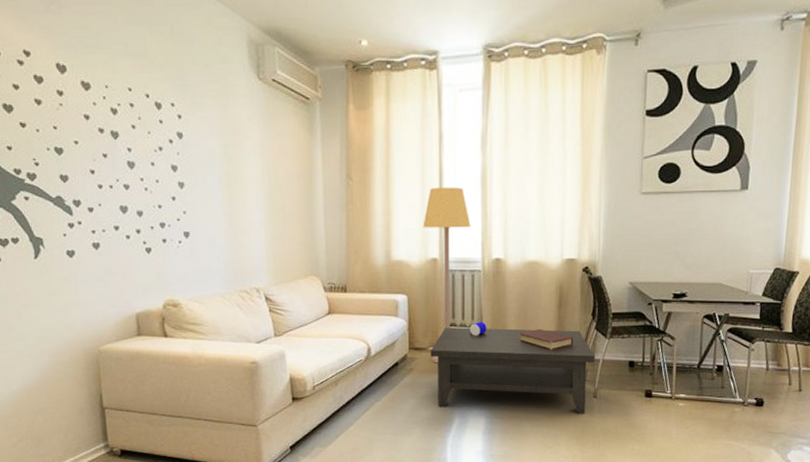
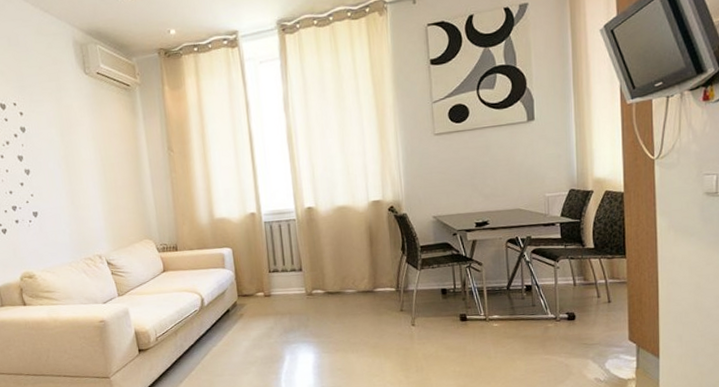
lamp: present [423,187,471,363] -> none [239,147,282,307]
coffee table: present [430,321,595,415] -> none [257,265,410,347]

